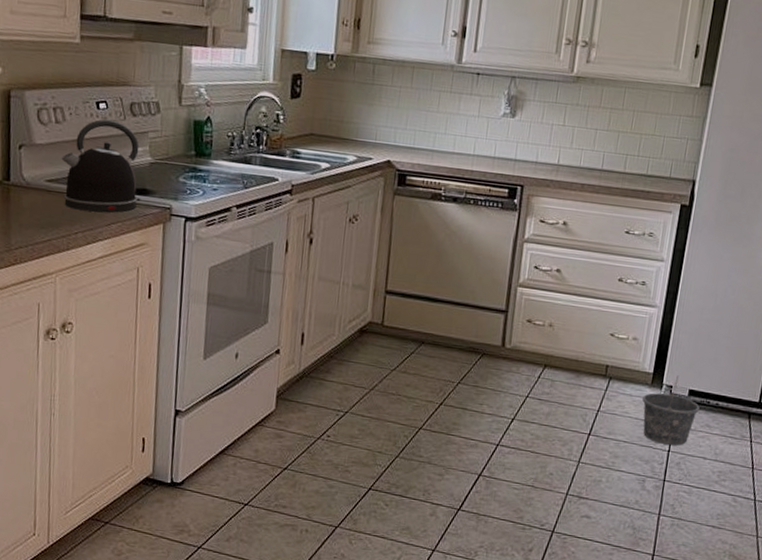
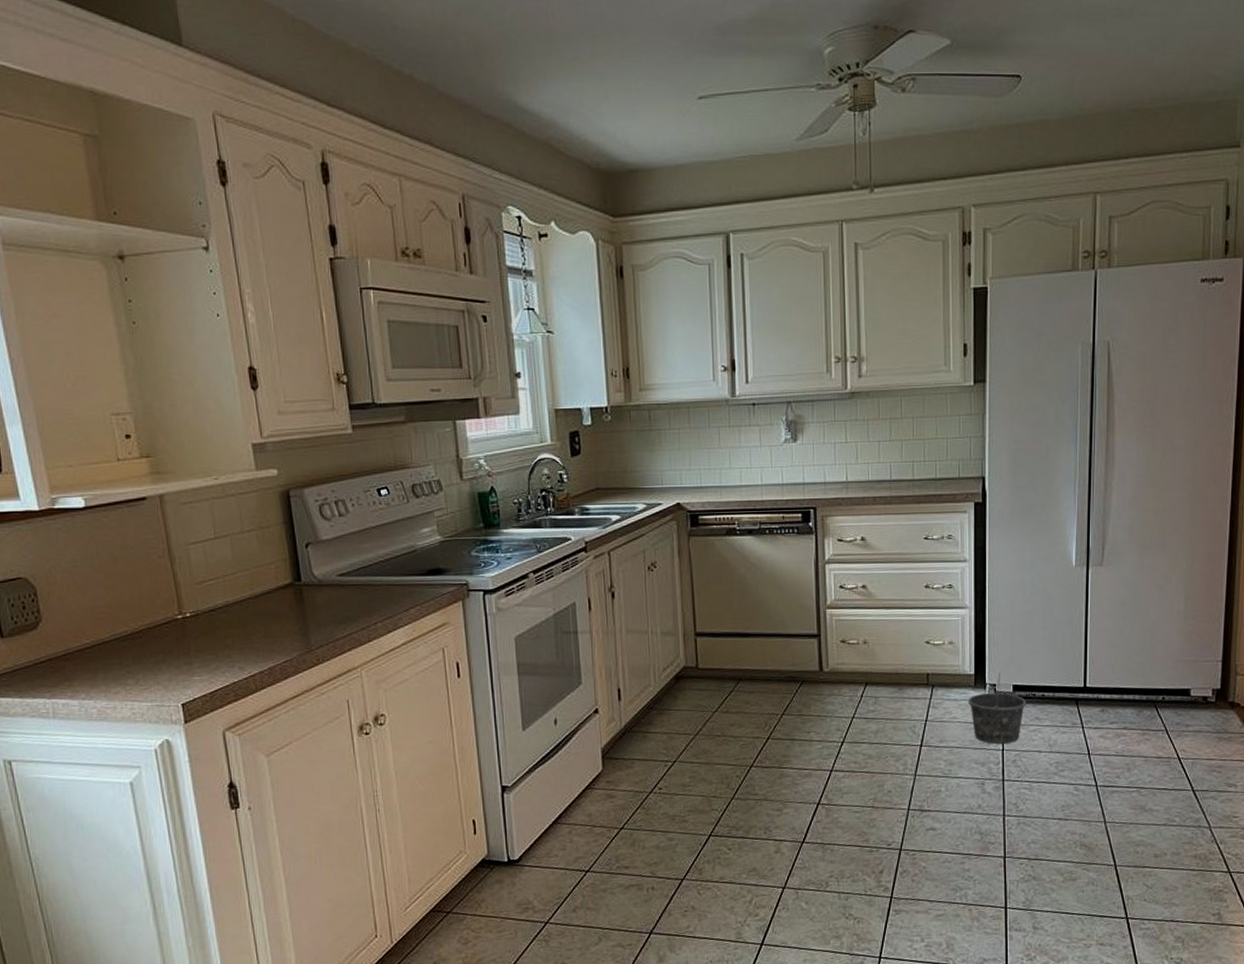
kettle: present [61,119,141,213] -> none [350,504,436,600]

